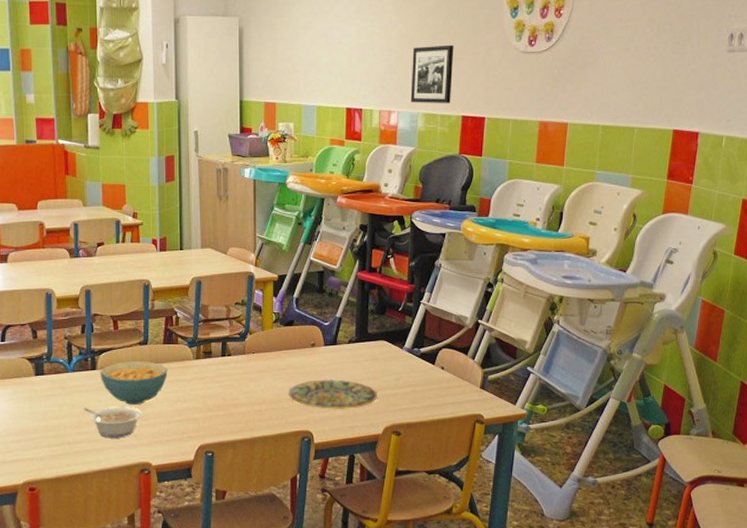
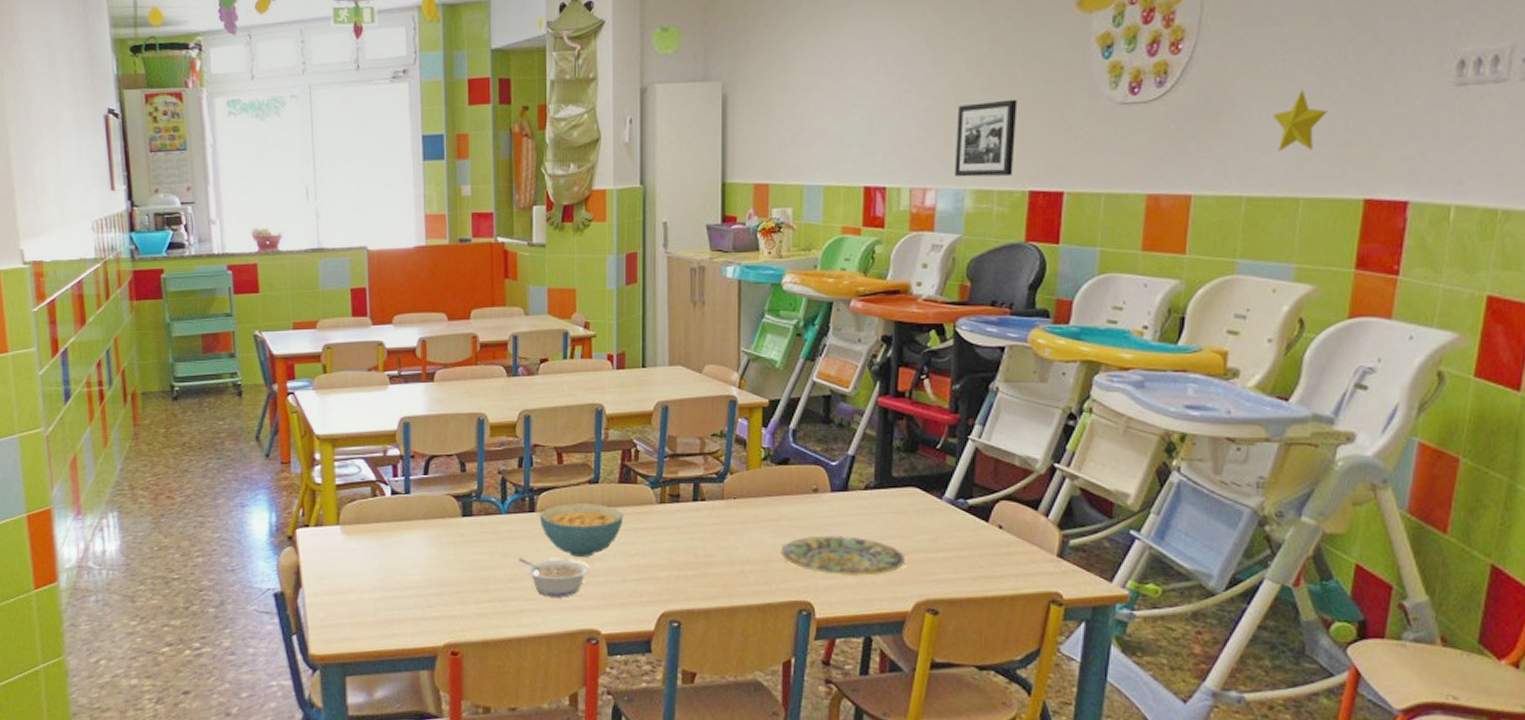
decorative star: none [619,49,653,93] -> present [1273,89,1328,152]

